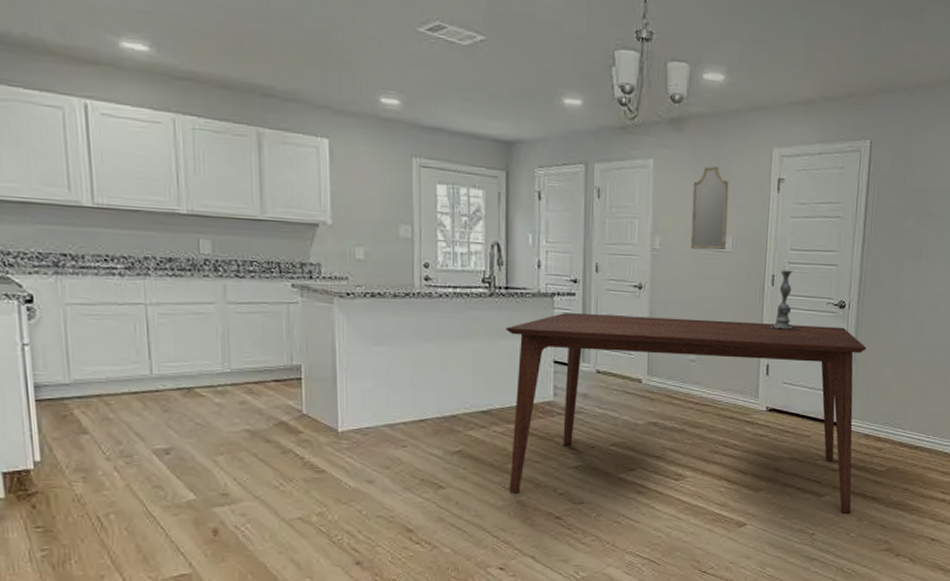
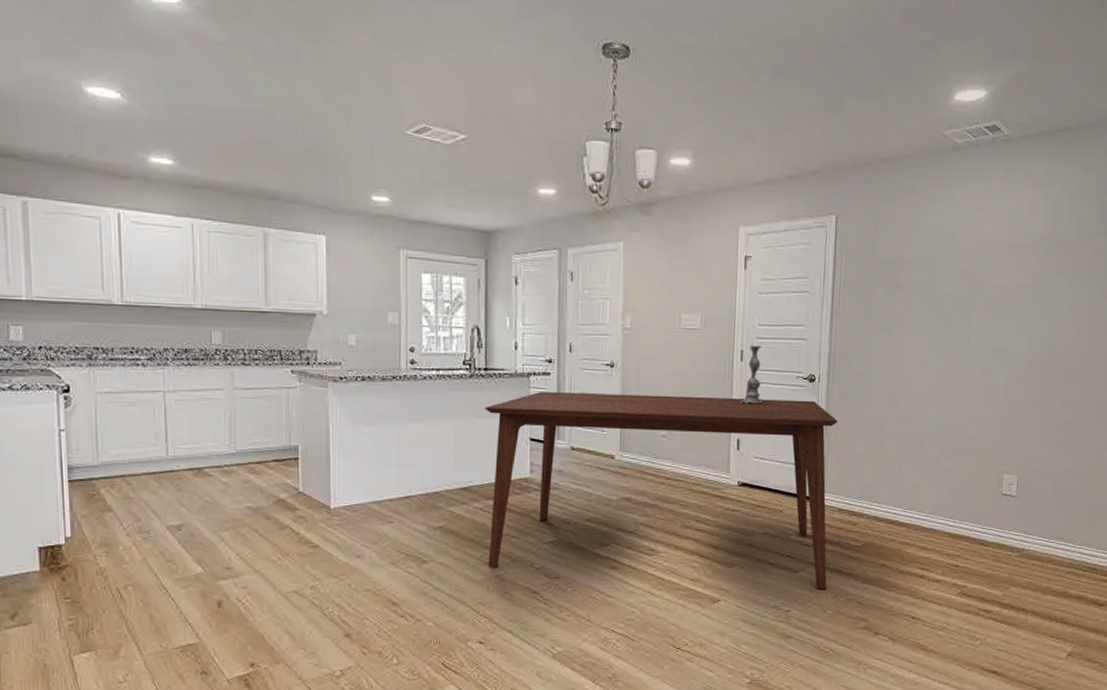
home mirror: present [690,165,729,251] -> none [660,246,697,328]

